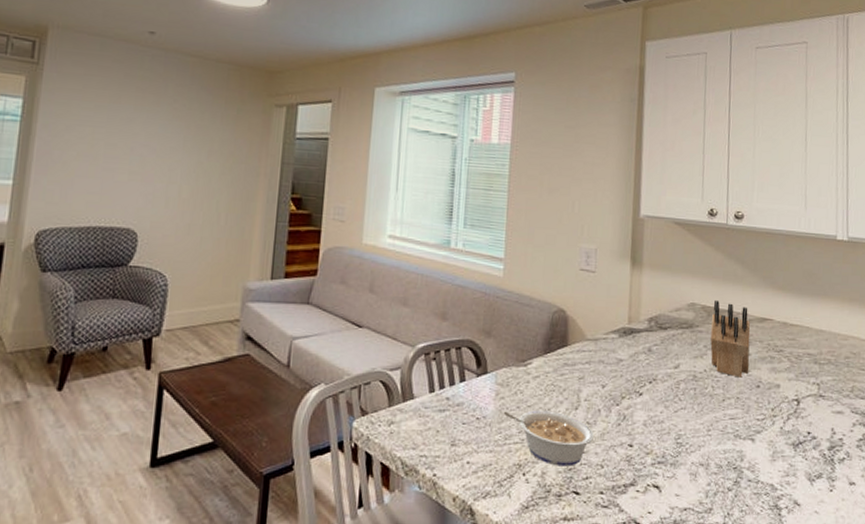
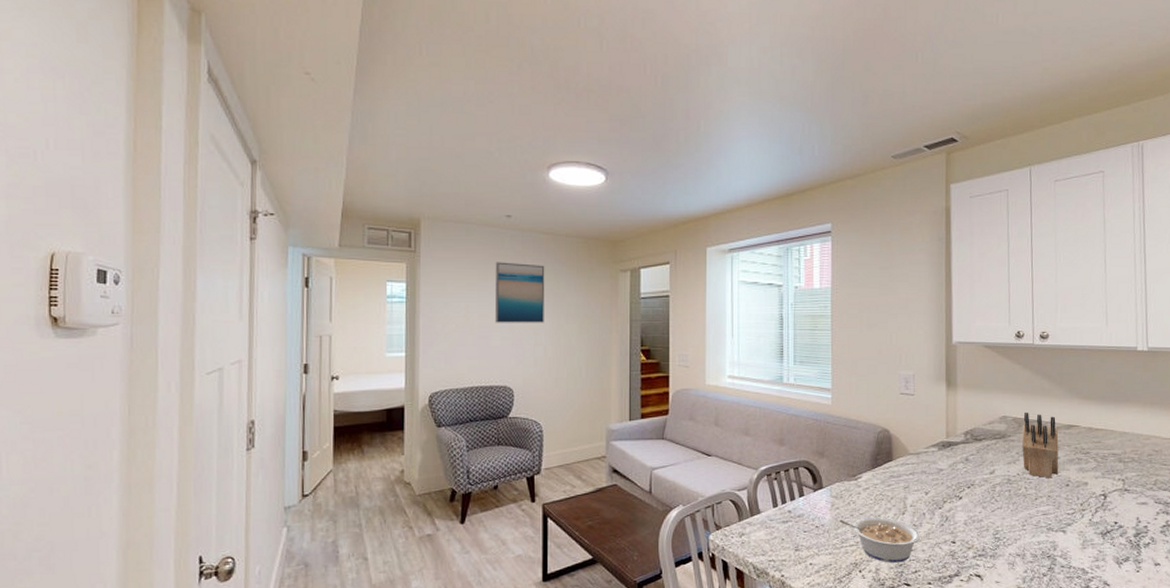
wall art: none [123,83,189,158] -> present [494,262,545,323]

